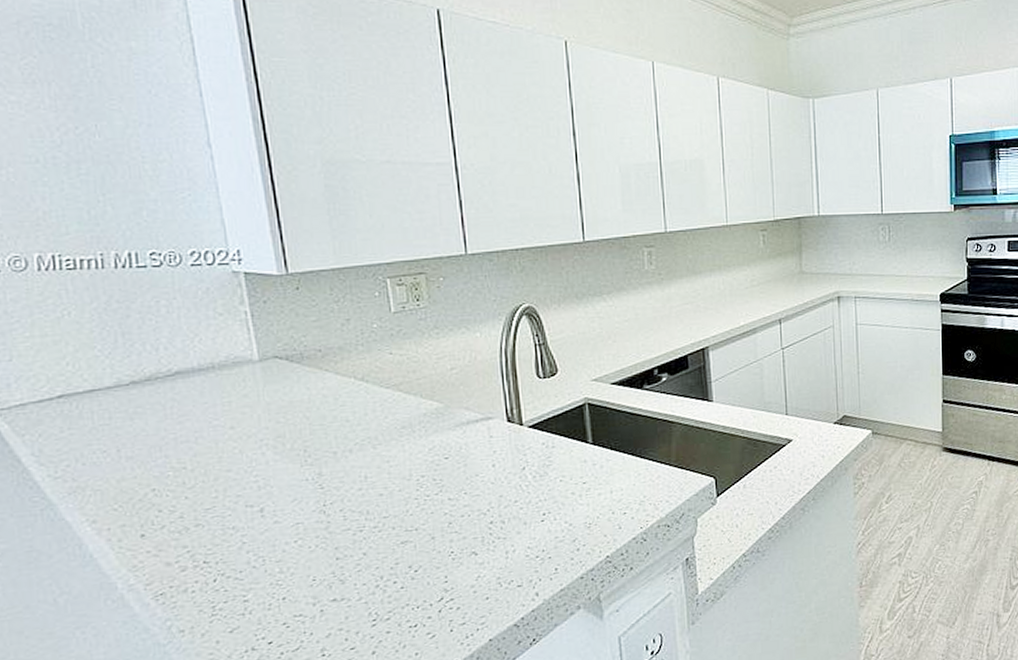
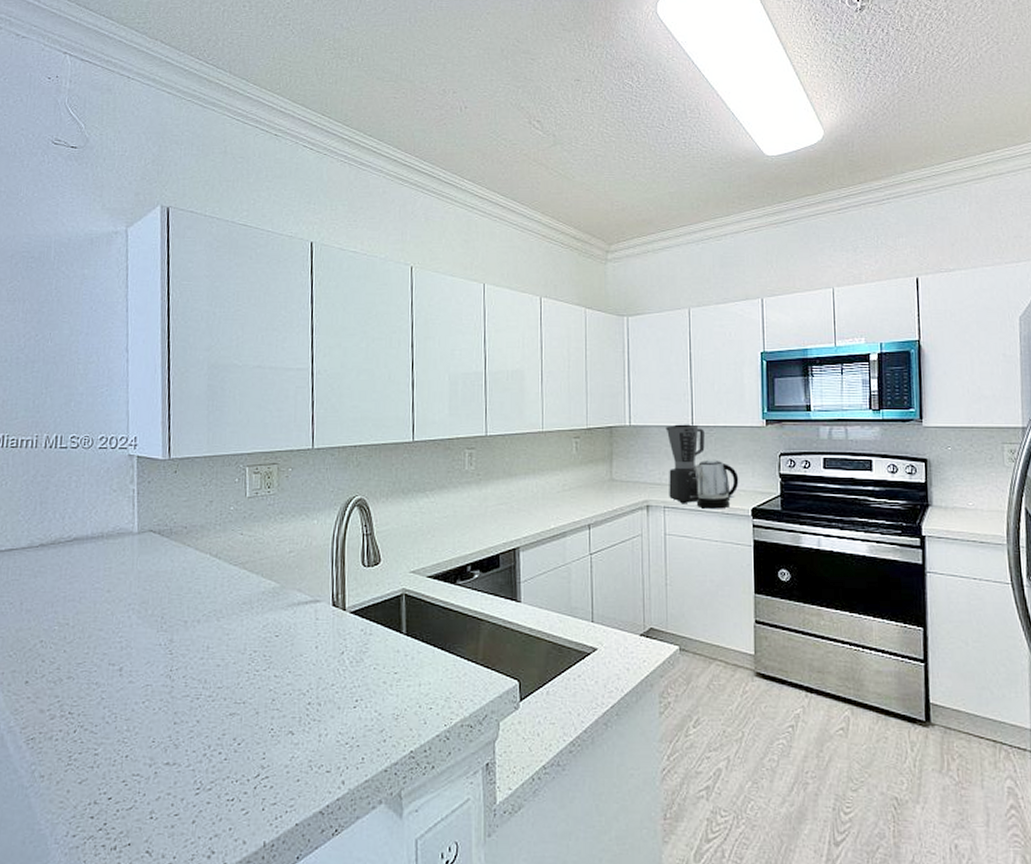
blender: none [855,212,895,293] -> present [666,424,705,504]
kettle: none [884,247,928,297] -> present [694,459,739,509]

